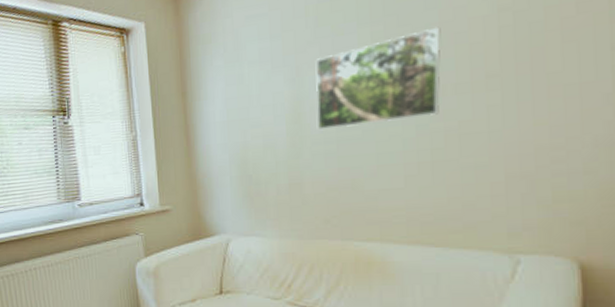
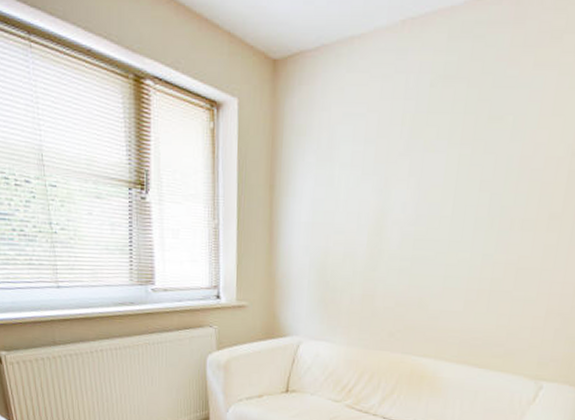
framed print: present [315,26,441,131] -> none [395,160,521,248]

